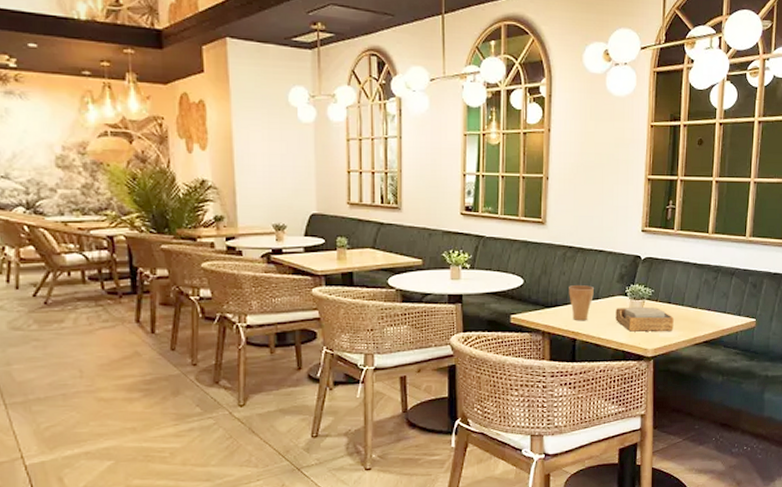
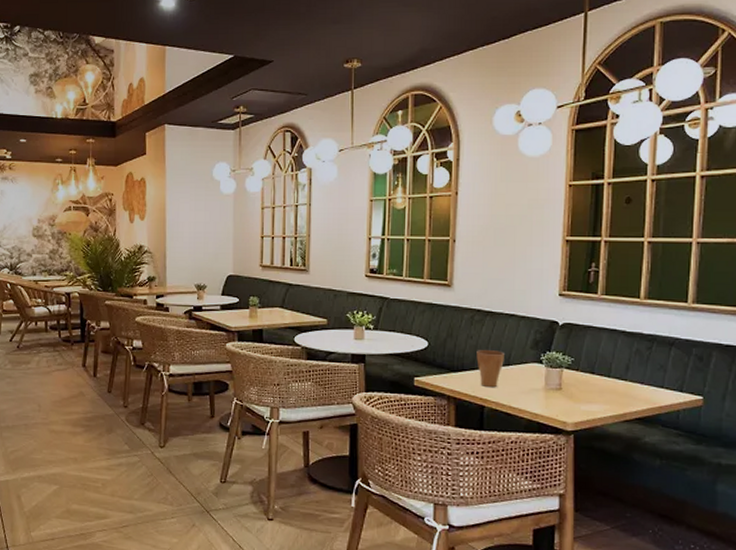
napkin holder: present [615,306,674,332] -> none [529,375,598,404]

